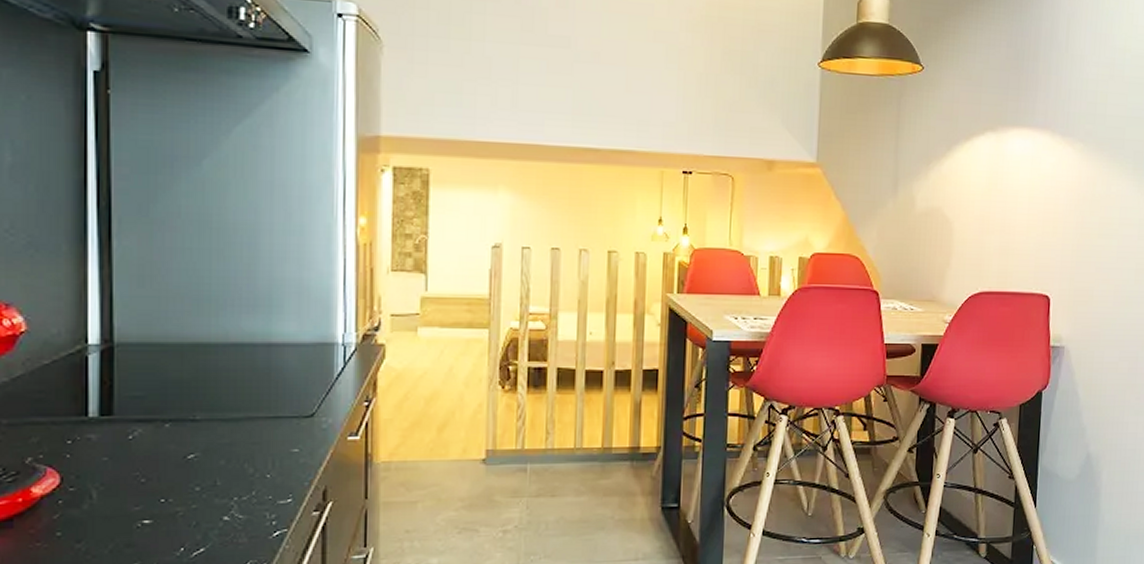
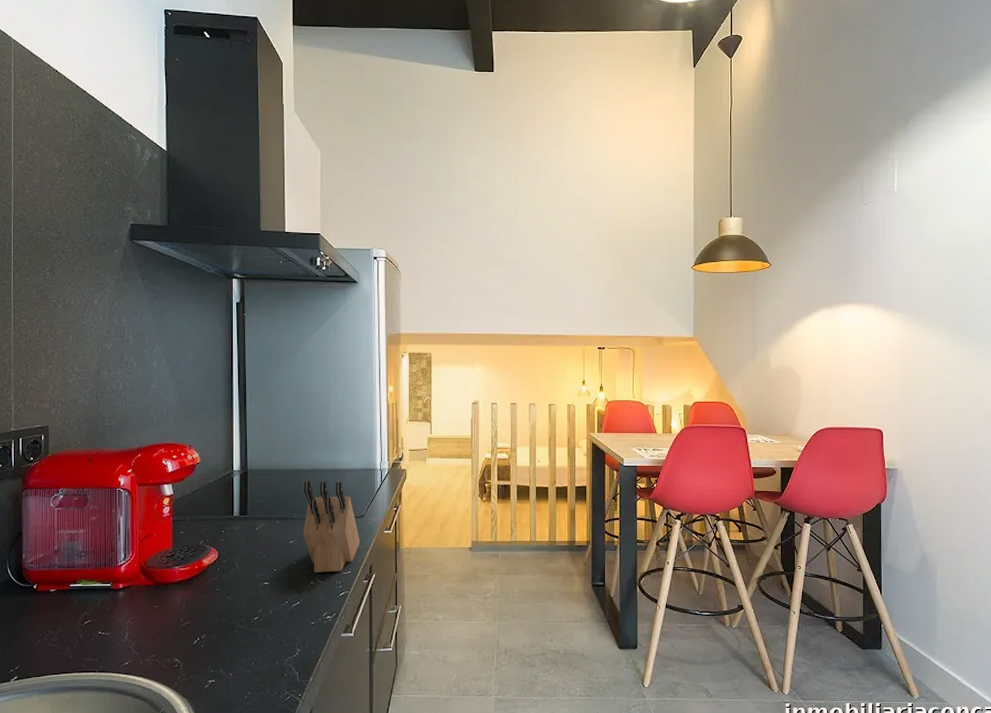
knife block: none [212,360,307,503] -> present [303,480,360,573]

